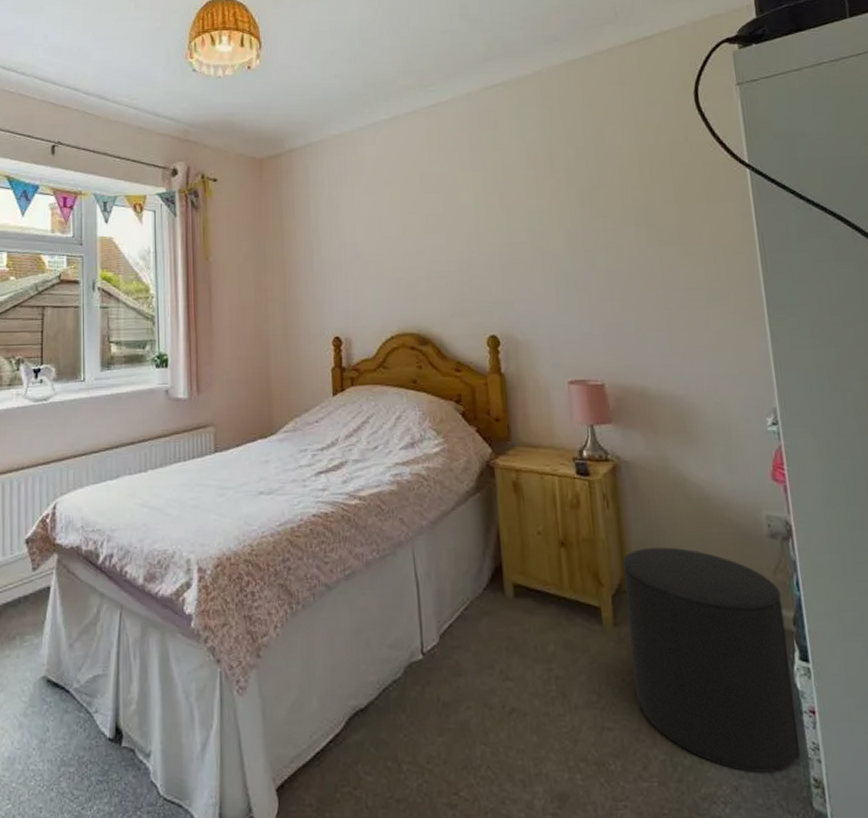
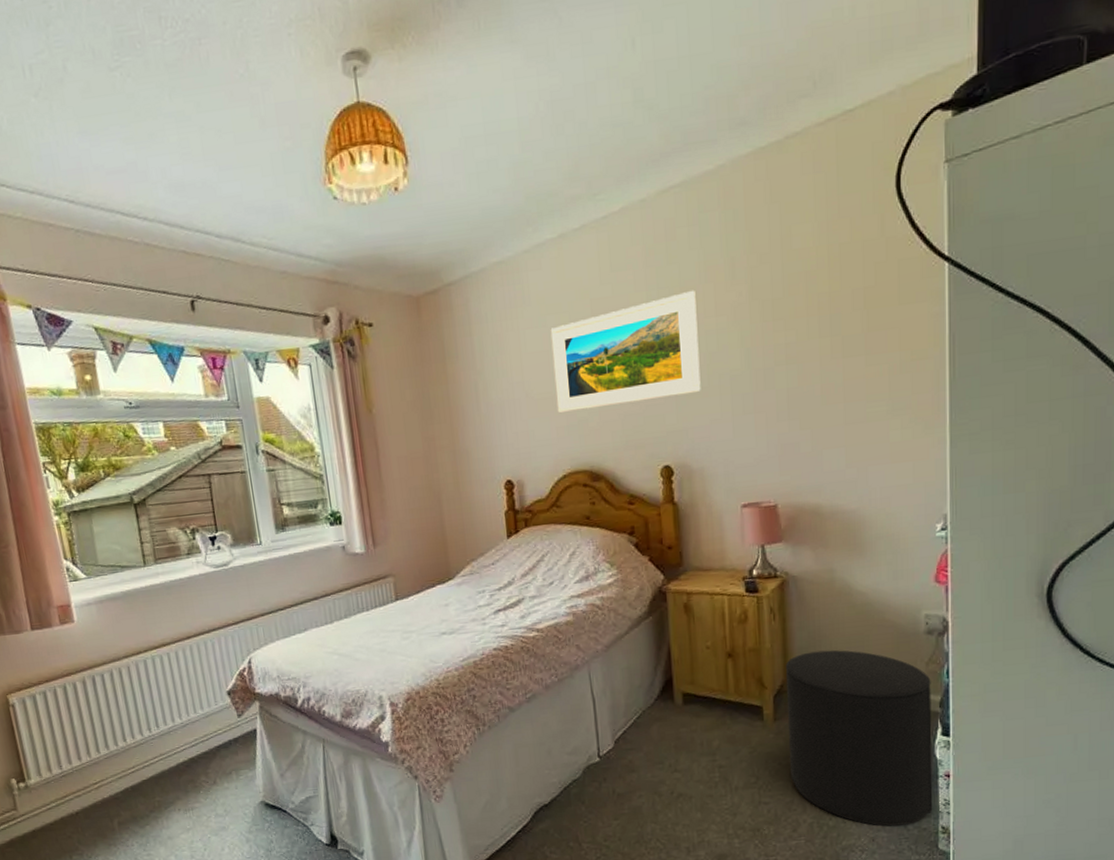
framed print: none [382,174,525,276] -> present [550,290,701,414]

